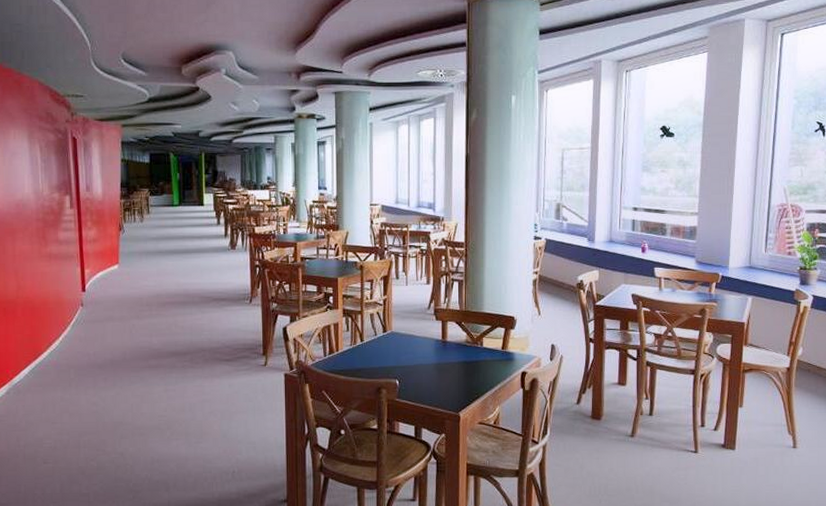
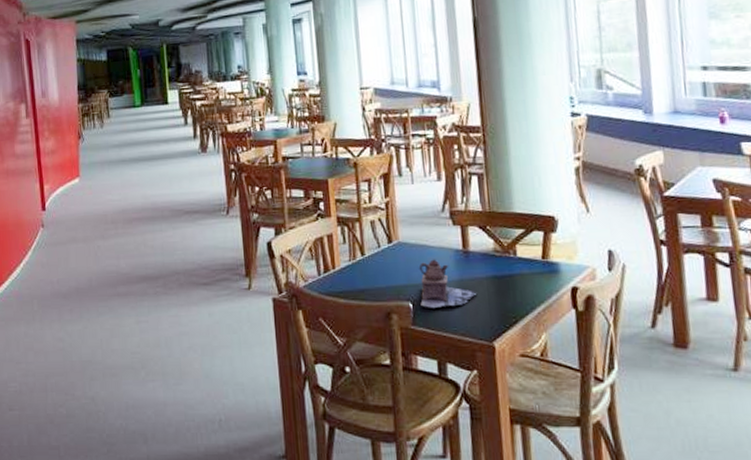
teapot: none [405,346,450,385] -> present [418,259,477,308]

